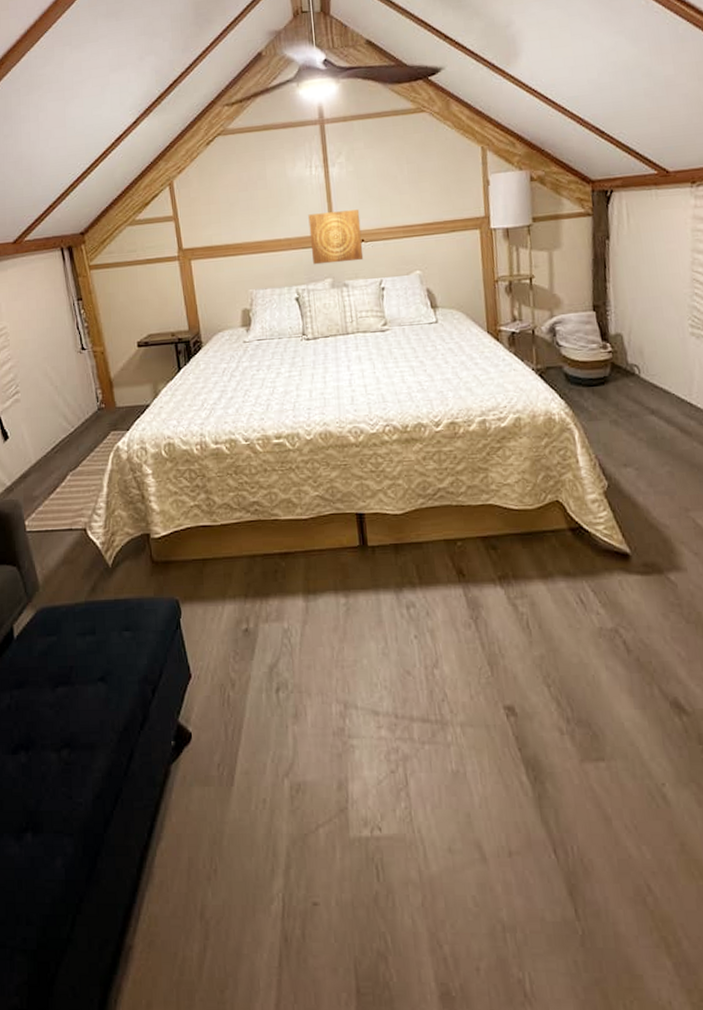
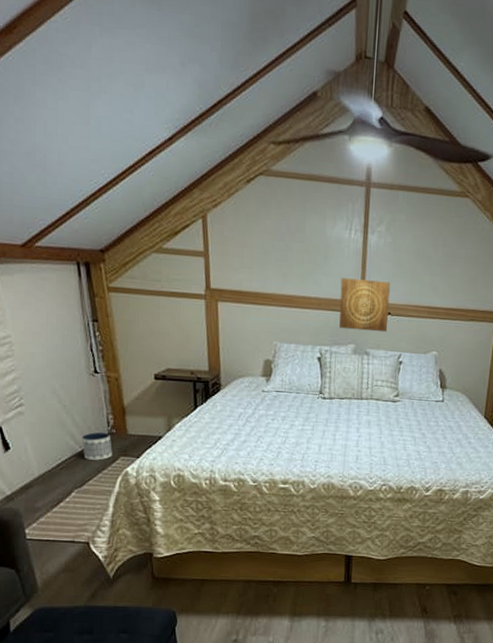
planter: none [73,409,103,439] -> present [81,432,113,461]

